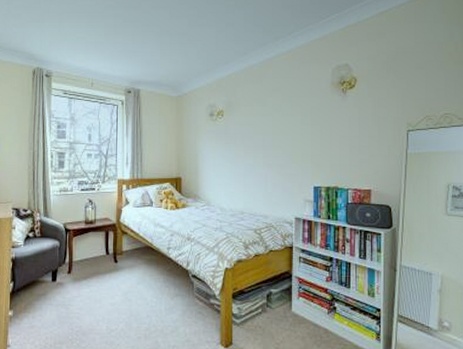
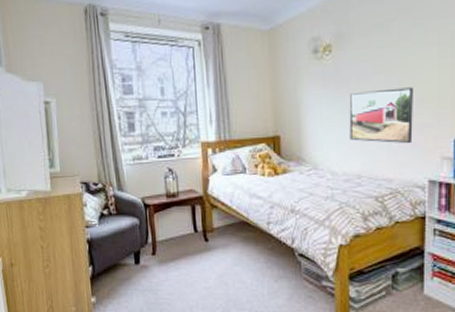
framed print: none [235,146,283,189] -> present [349,87,413,144]

